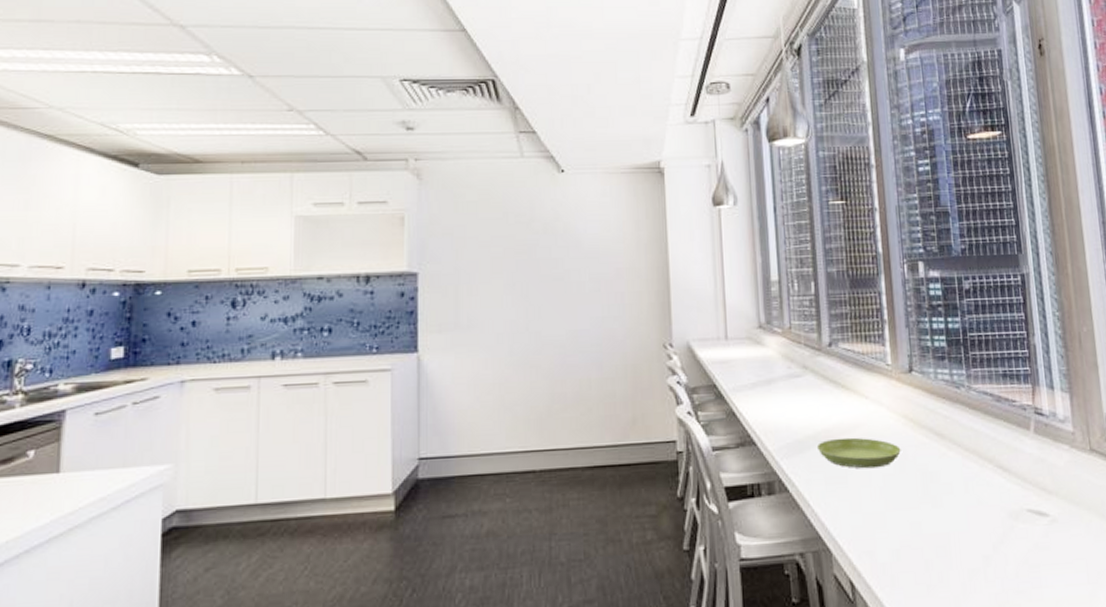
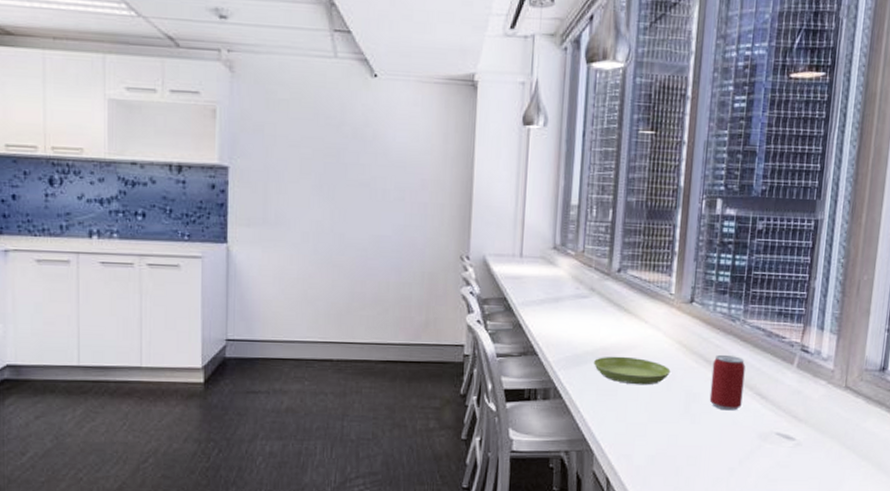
beer can: none [944,425,984,489] -> present [709,354,746,411]

